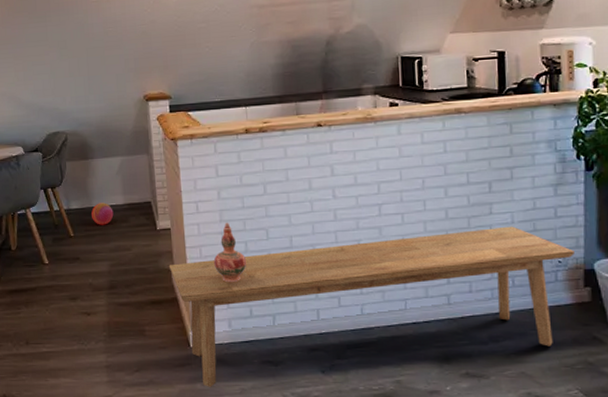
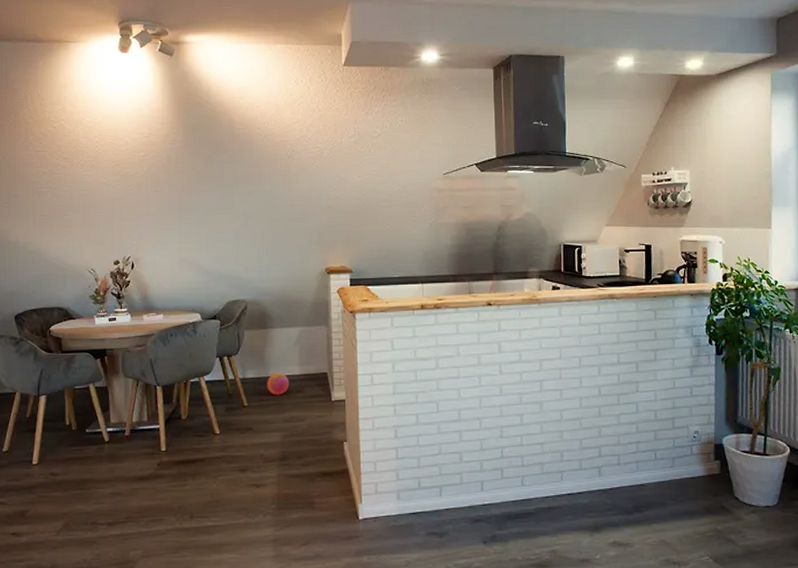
bench: present [168,226,574,387] -> none [341,403,707,560]
decorative vase: present [213,222,247,283] -> none [385,394,417,455]

